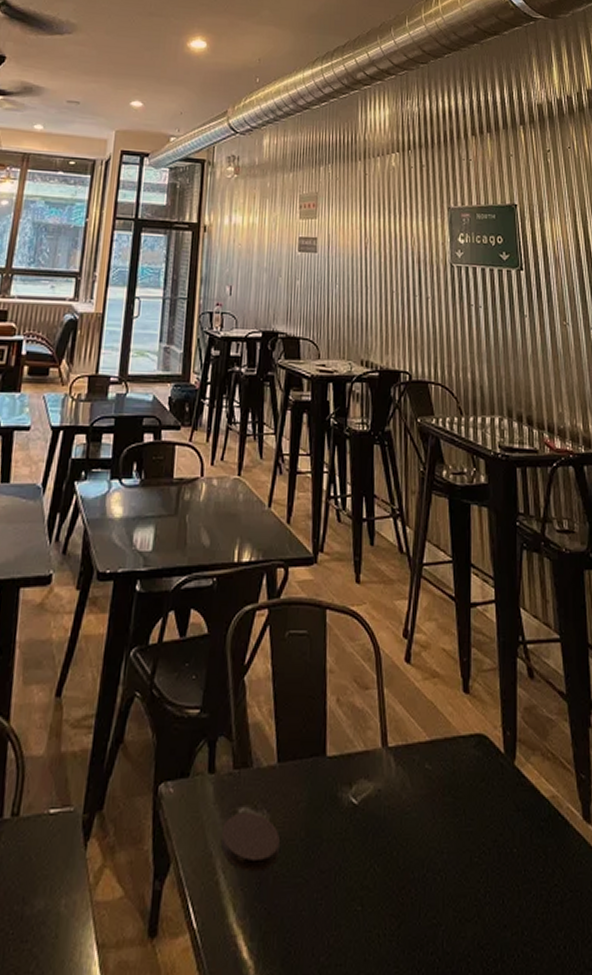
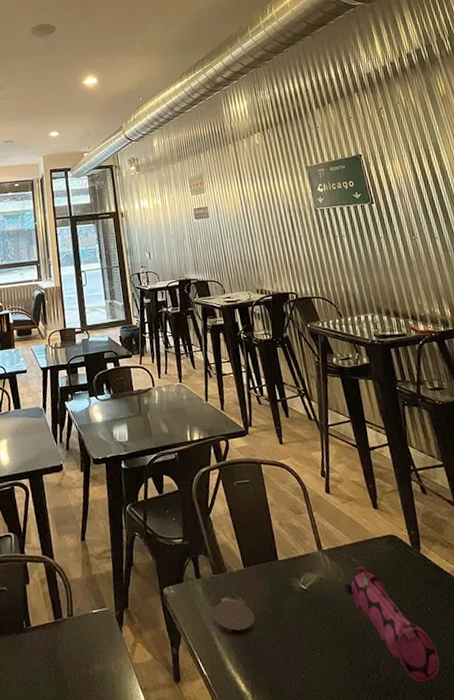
pencil case: none [409,777,518,963] -> present [344,566,440,682]

